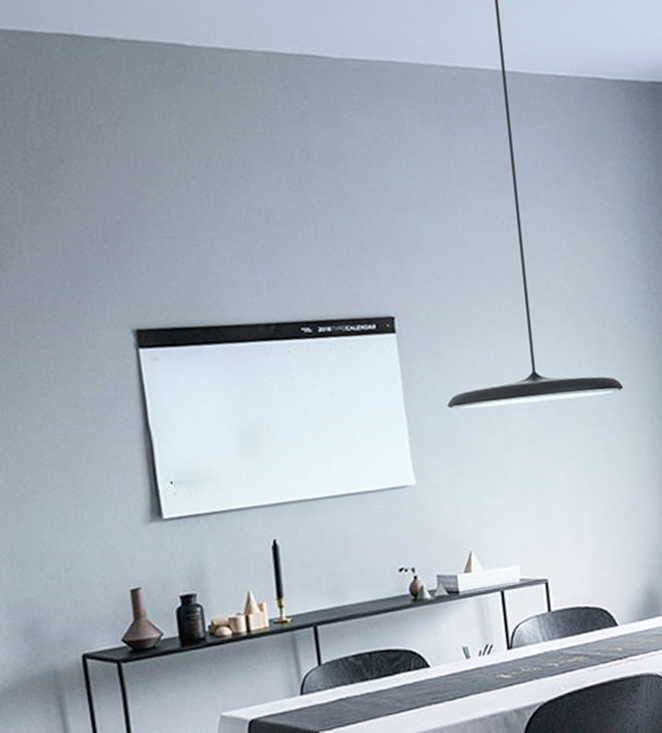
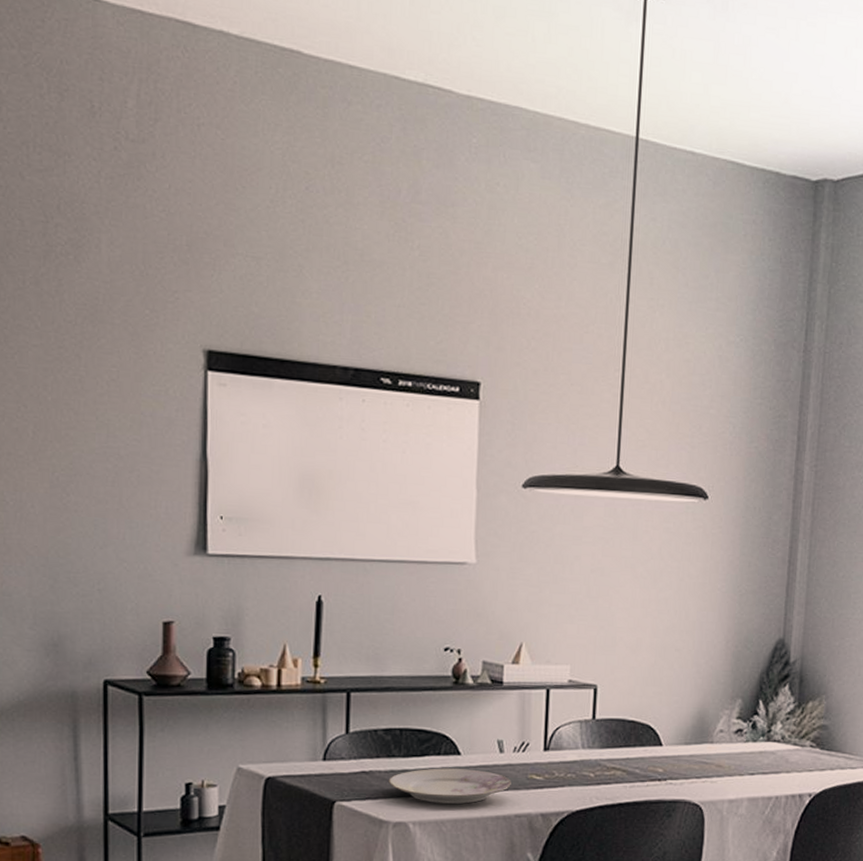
plate: none [365,678,482,718] -> present [388,768,511,804]

